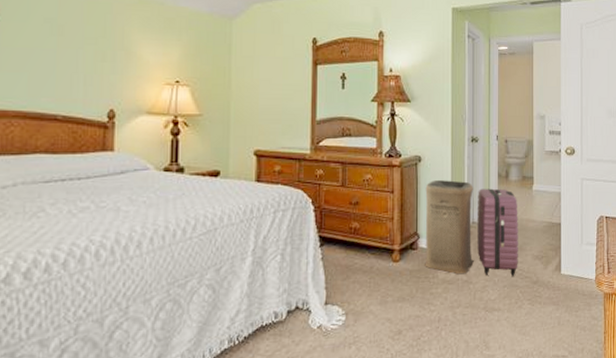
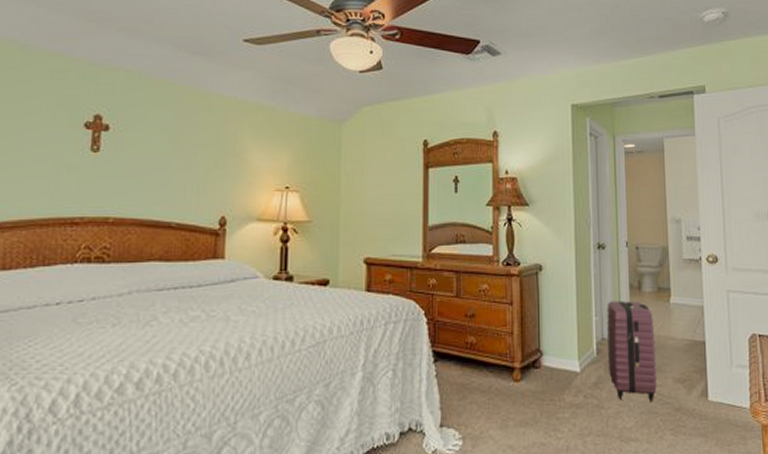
laundry basket: present [425,180,475,275] -> none [547,291,606,398]

